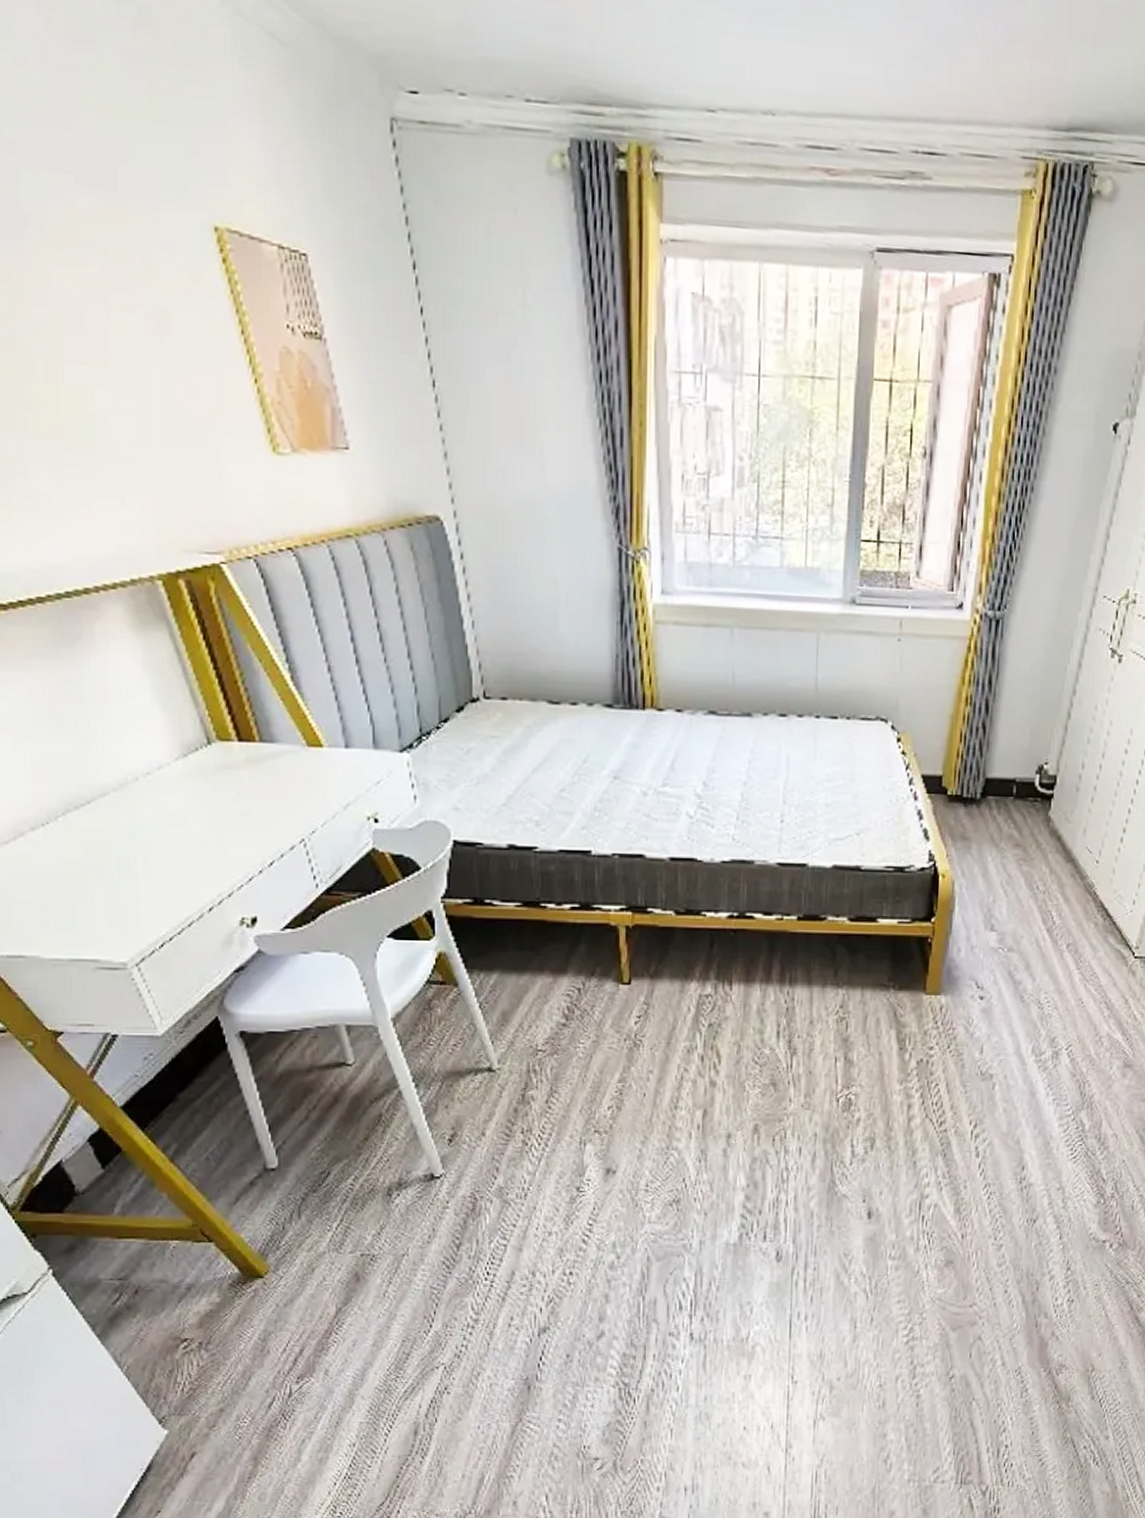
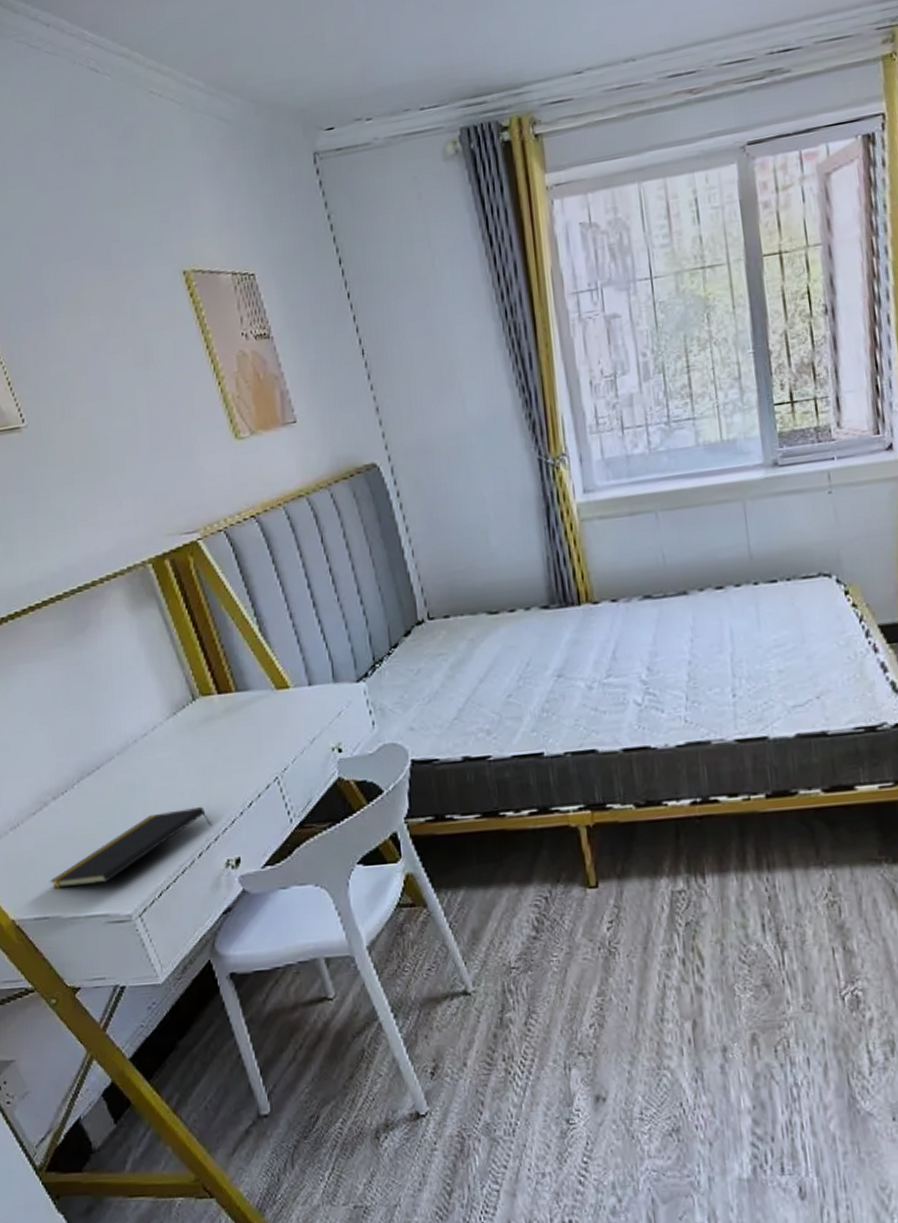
notepad: none [25,858,225,927] -> present [49,807,212,889]

